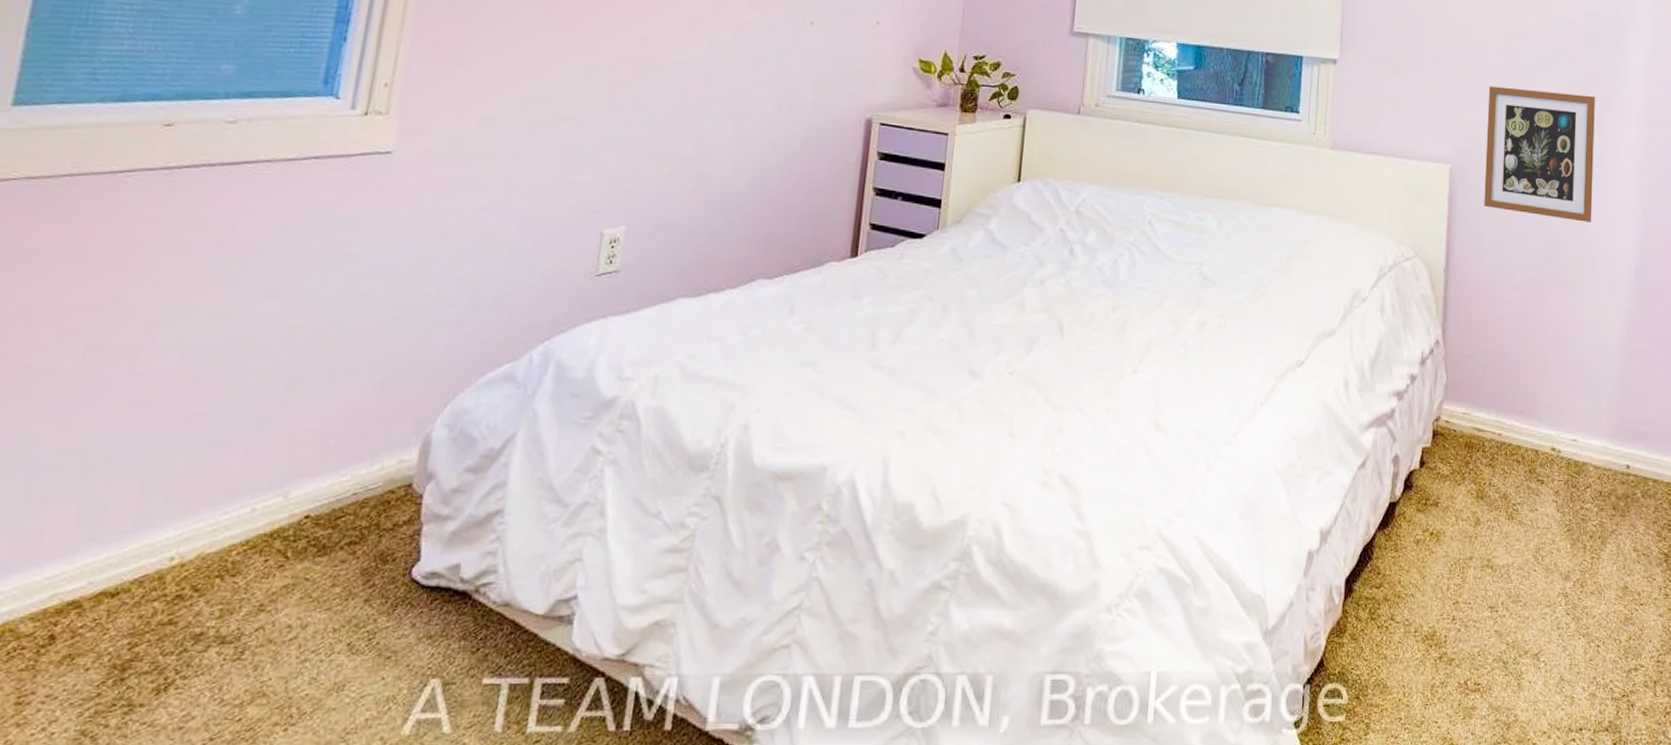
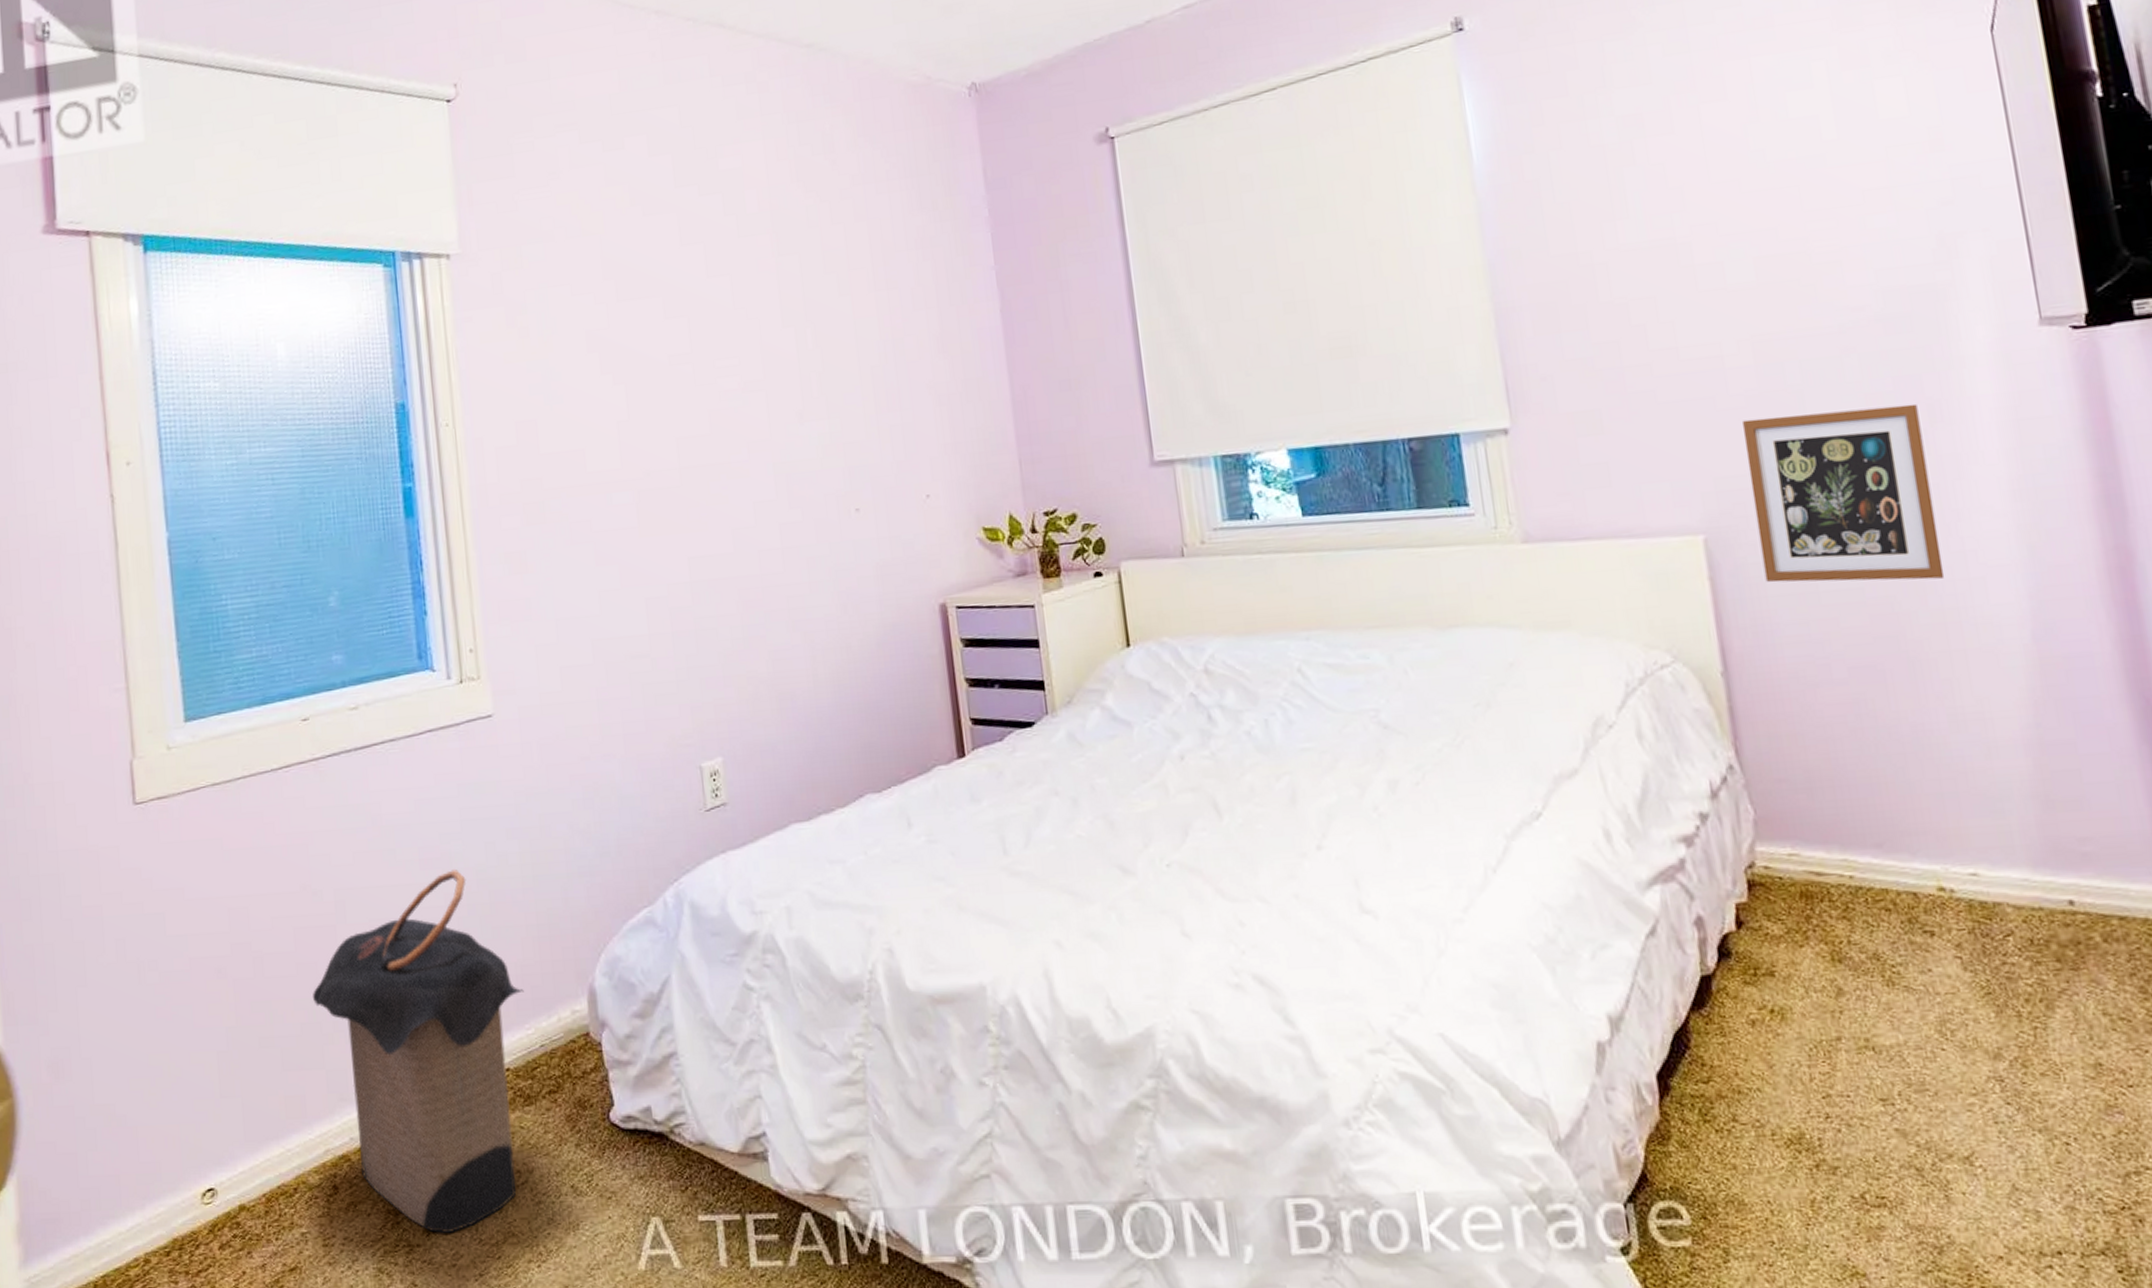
laundry hamper: none [86,303,350,693] -> present [313,870,524,1234]

